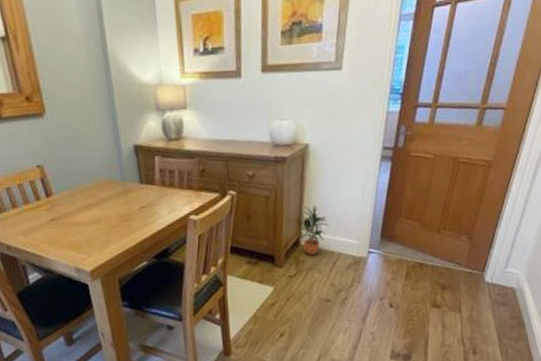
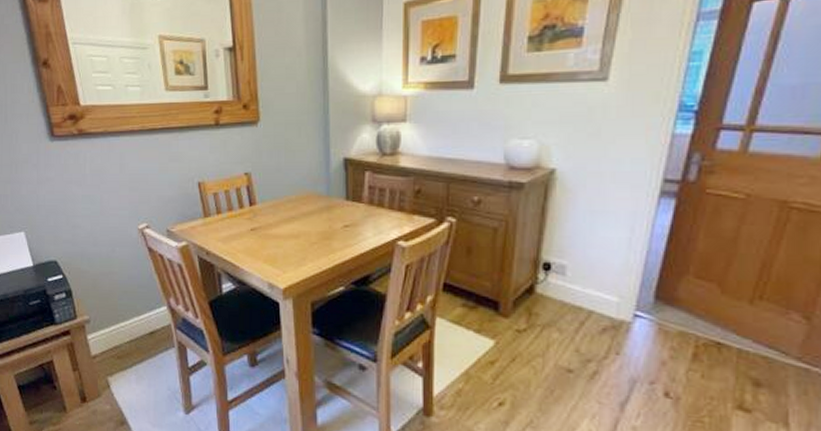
potted plant: present [300,205,330,255] -> none [536,245,578,308]

